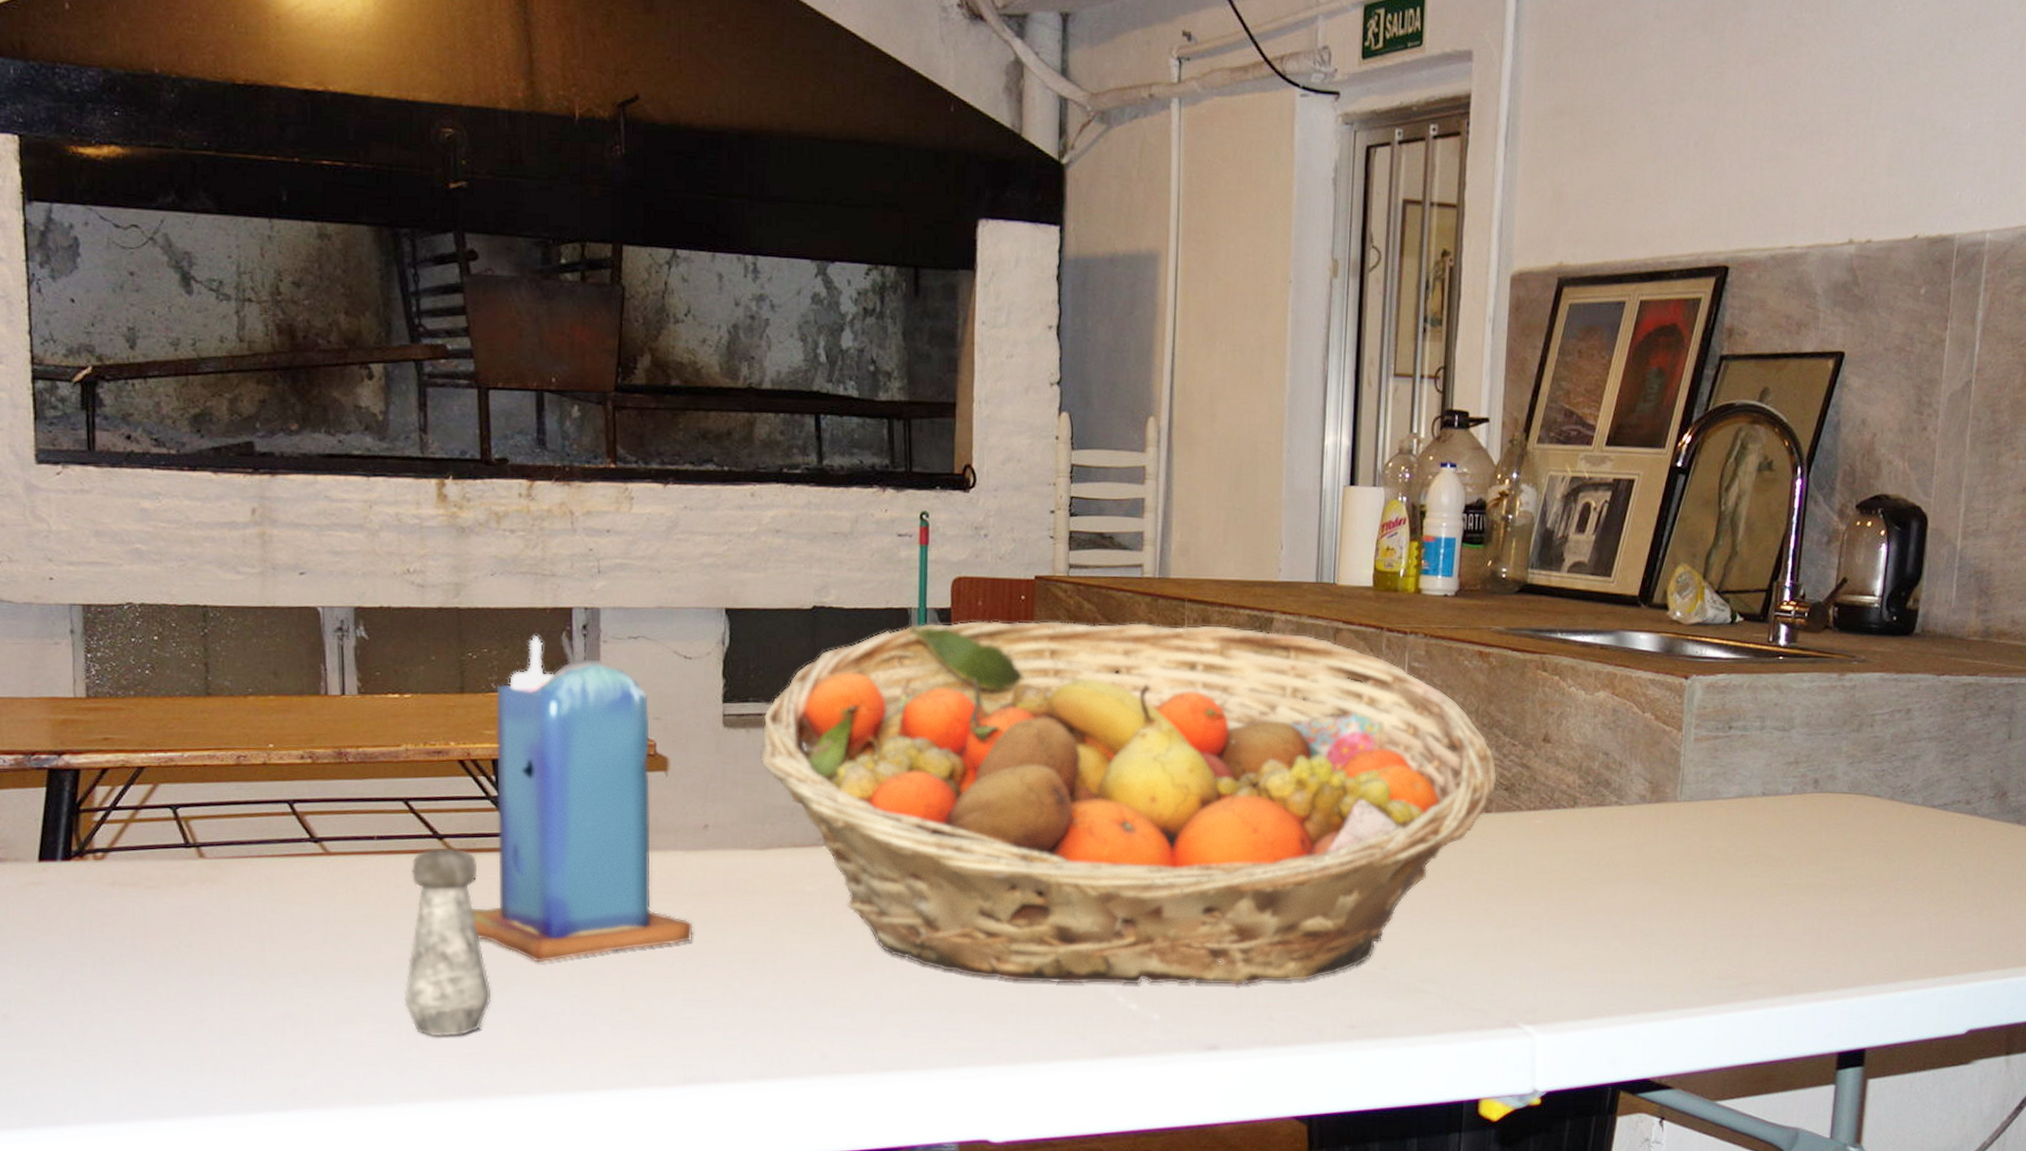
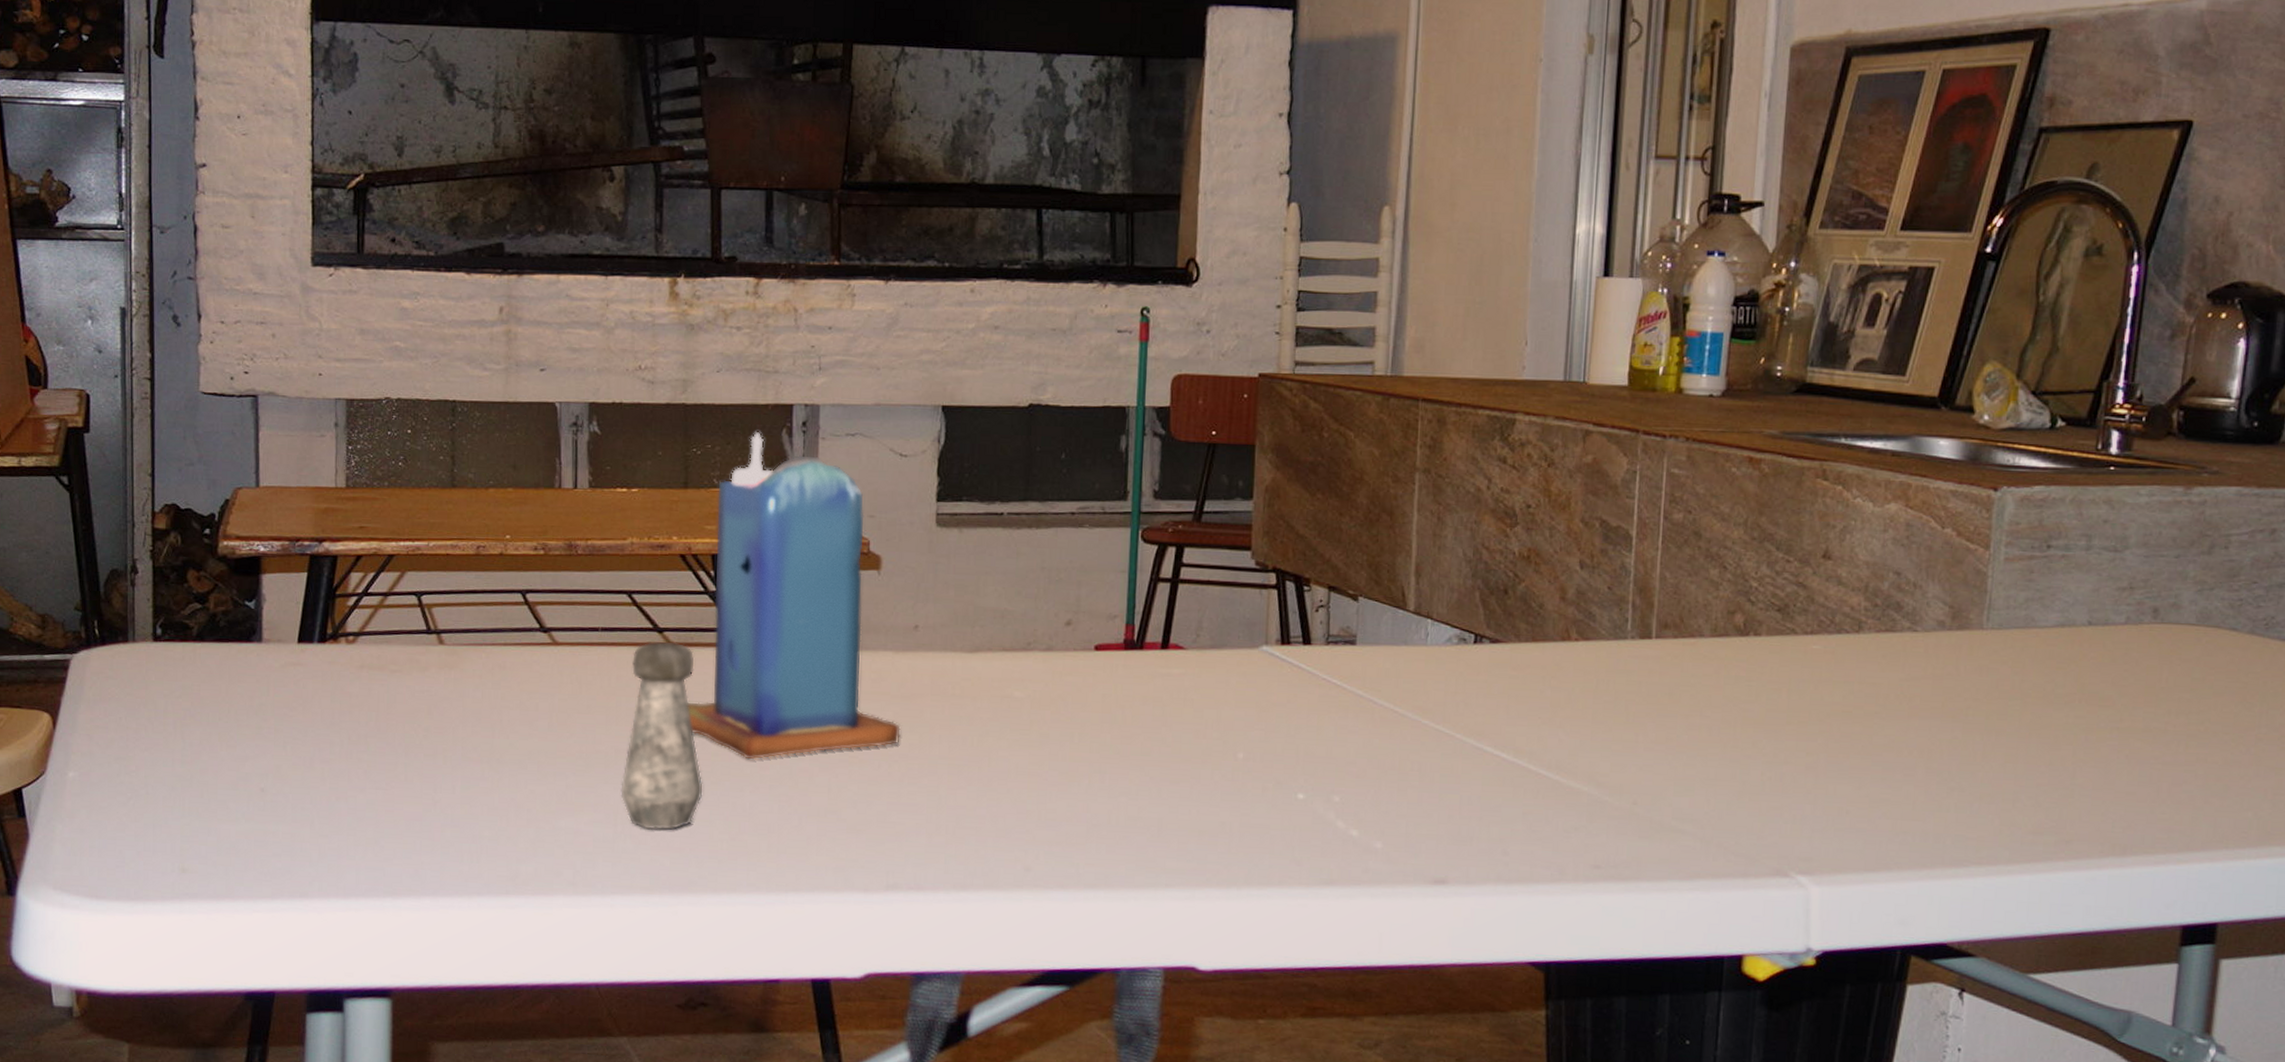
fruit basket: present [759,621,1497,986] -> none [971,420,1768,816]

